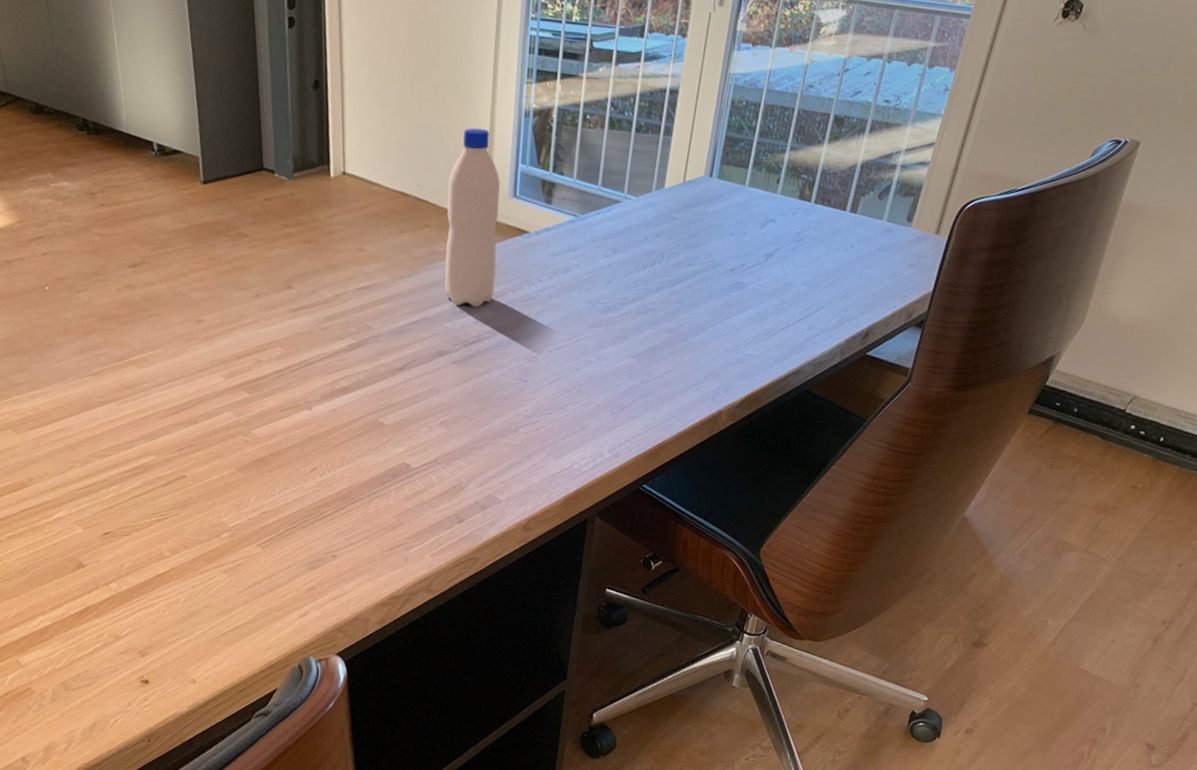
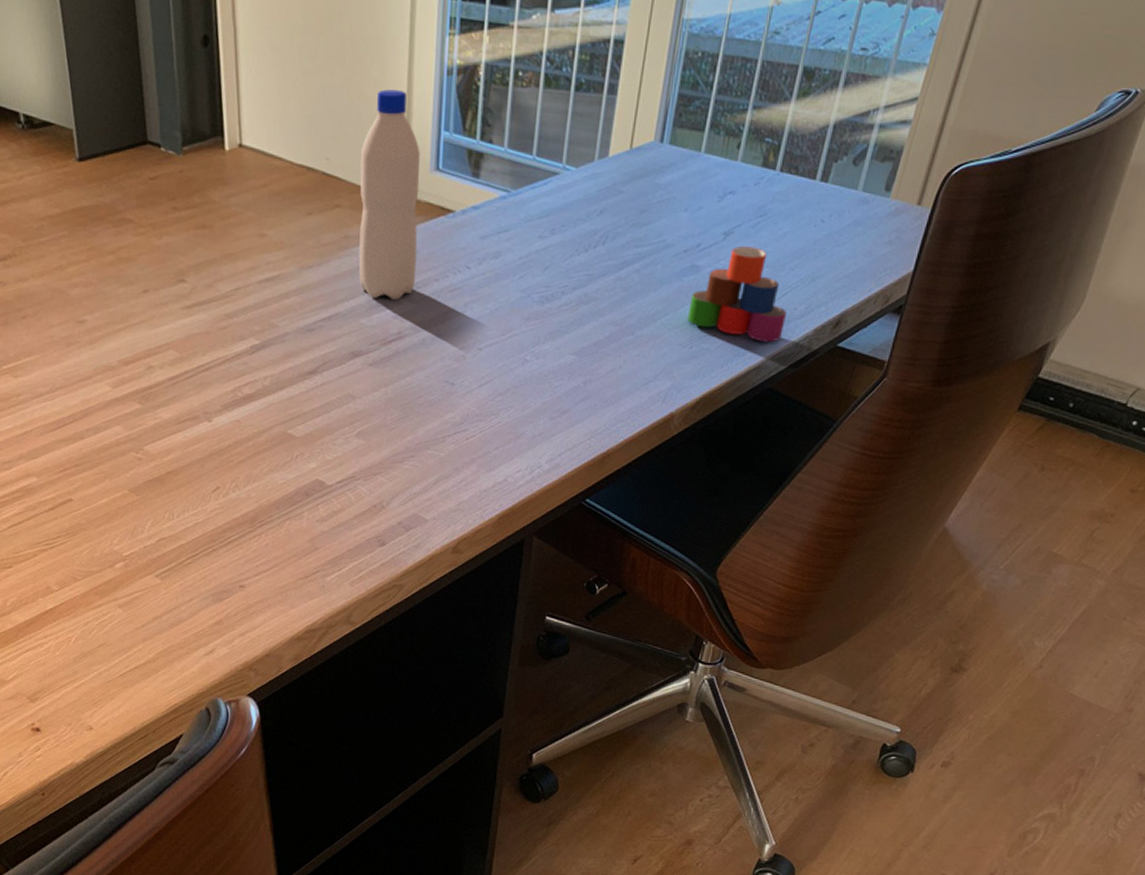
mug: none [733,267,821,351] -> present [687,246,786,343]

